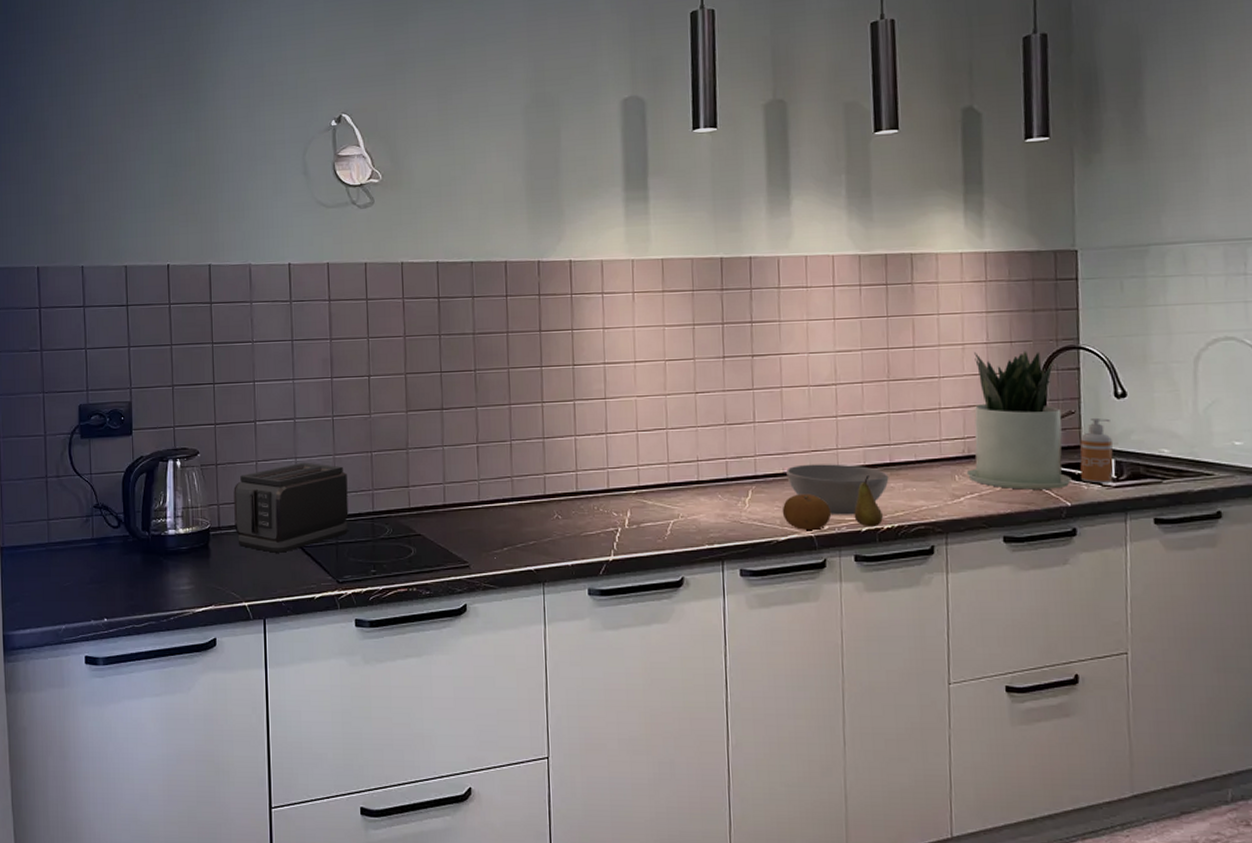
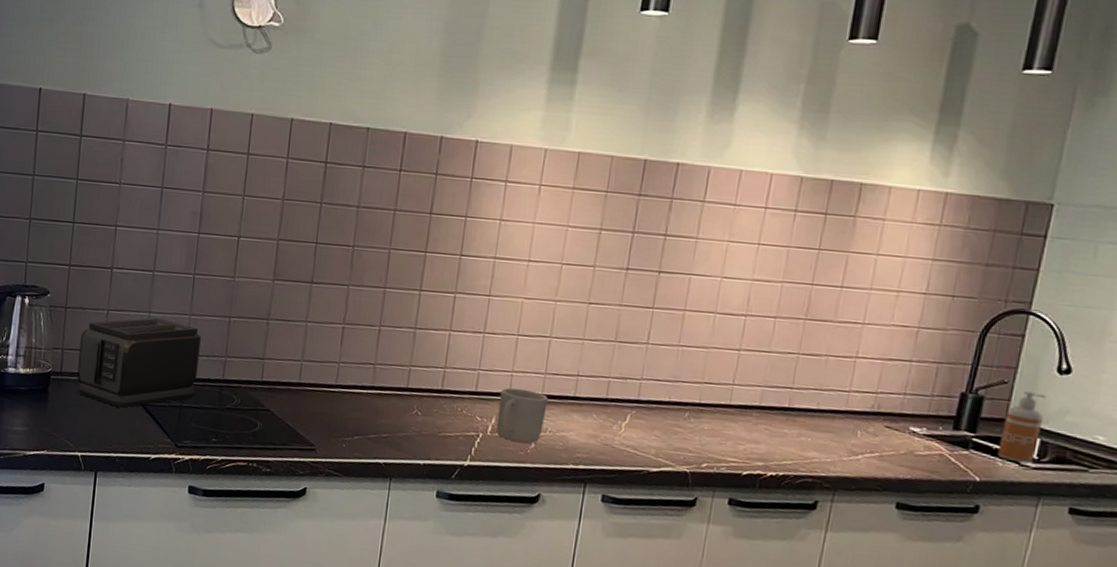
mug: none [630,480,675,532] -> present [496,387,548,444]
fruit: present [782,493,832,531] -> none [659,426,713,467]
bowl: present [786,464,889,515] -> none [671,395,784,457]
fruit: present [854,476,883,528] -> none [737,417,769,473]
planter: present [966,351,1072,490] -> none [870,301,998,461]

